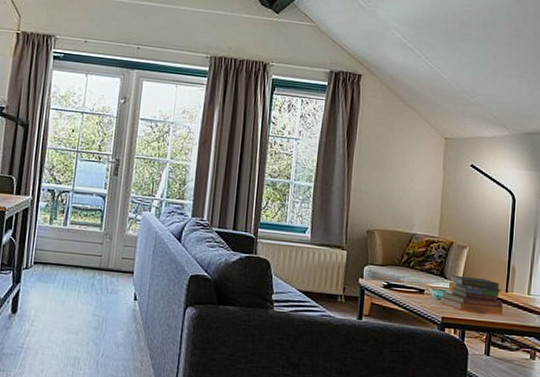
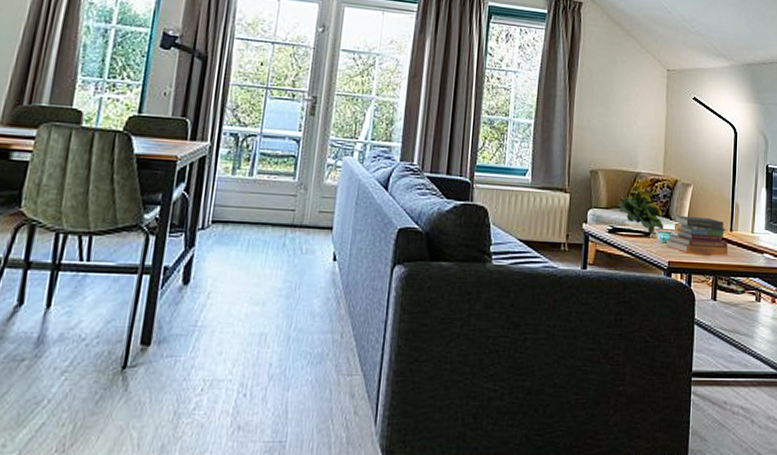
flowering plant: none [393,246,438,291] -> present [618,186,663,234]

